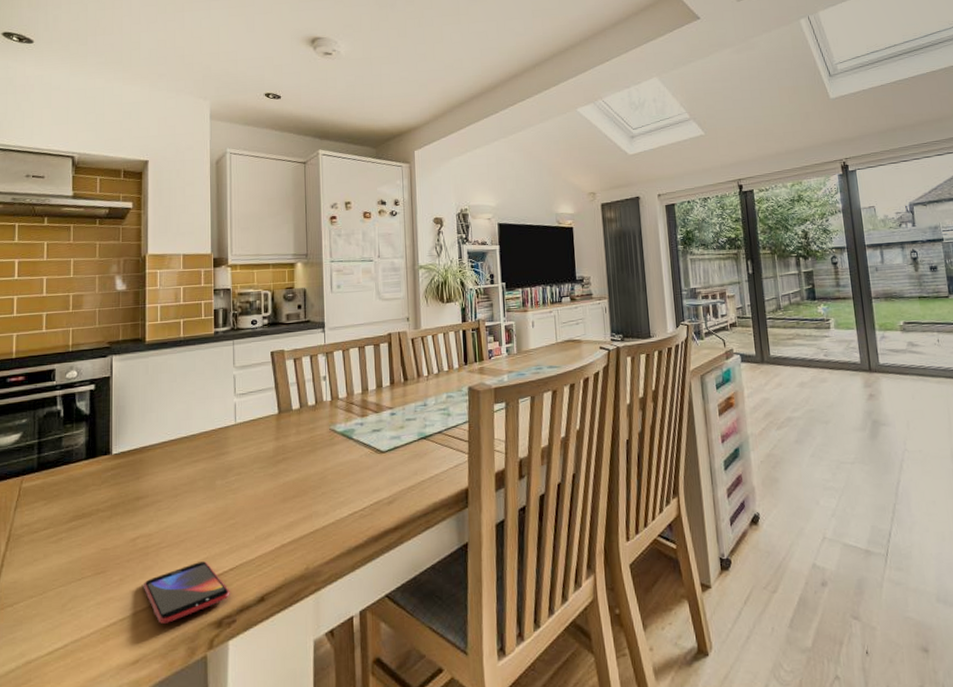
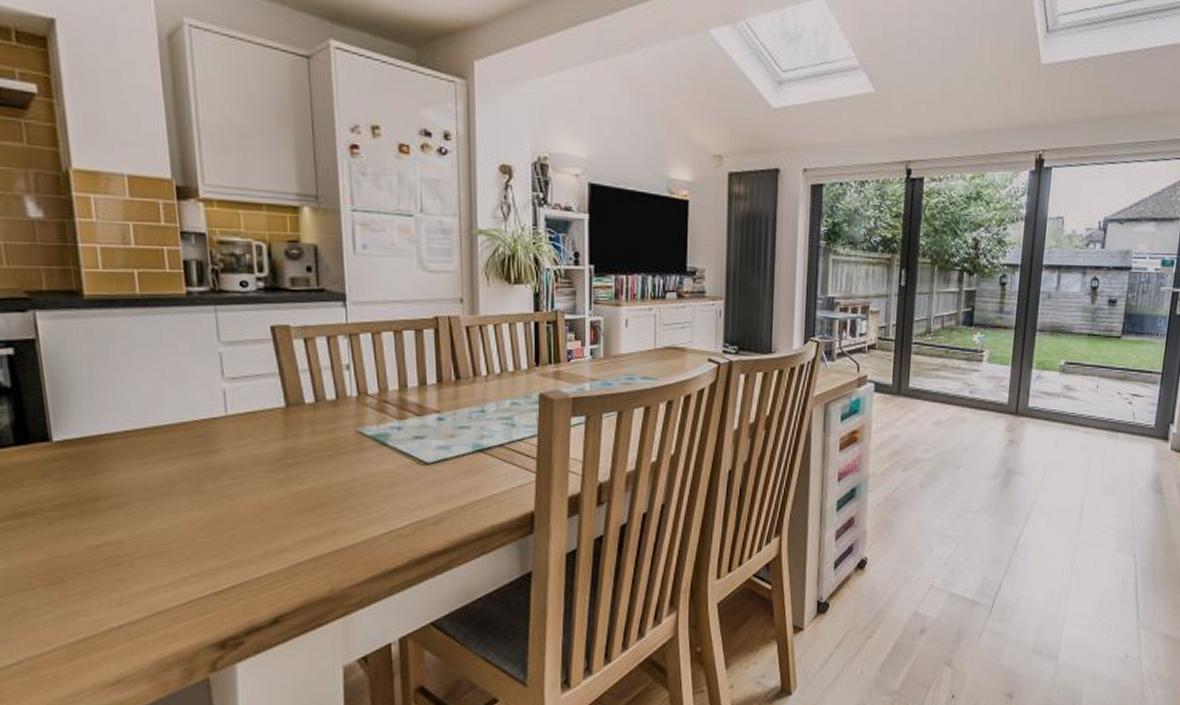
smartphone: present [143,561,230,624] -> none [116,577,234,643]

